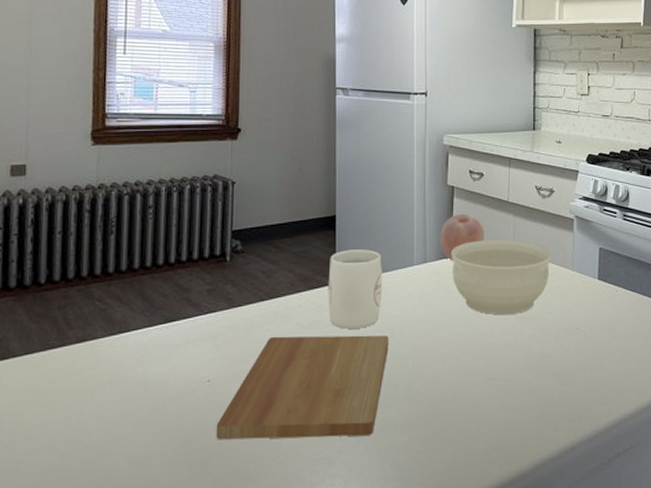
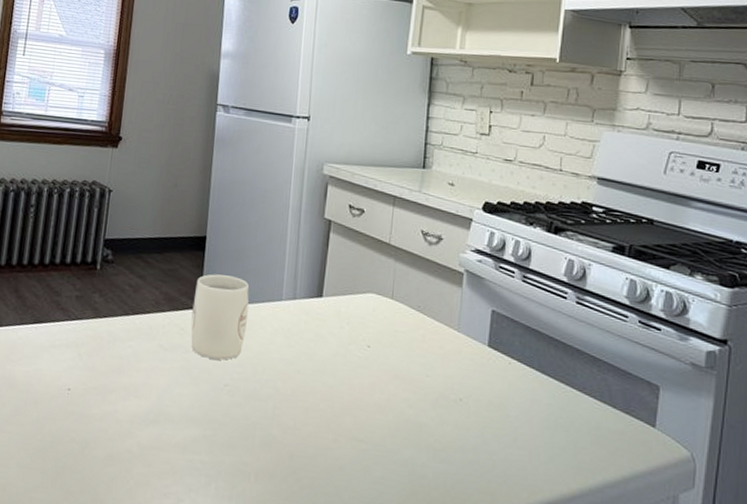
cutting board: present [216,335,389,440] -> none [70,354,250,478]
fruit: present [440,214,485,261] -> none [312,251,361,302]
bowl: present [450,239,552,315] -> none [322,282,436,372]

